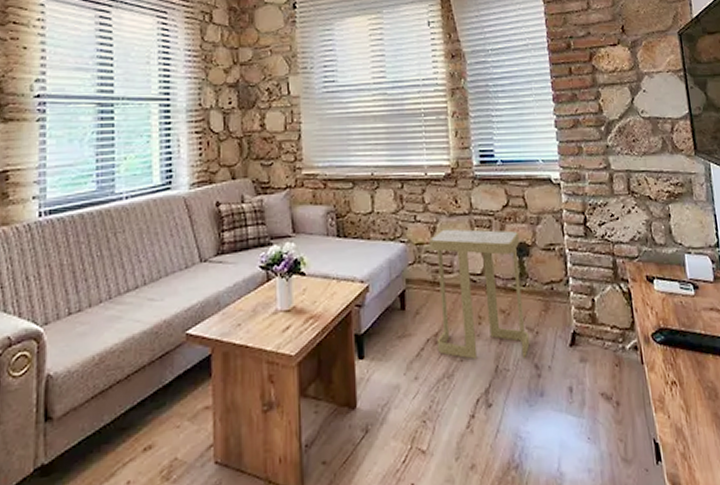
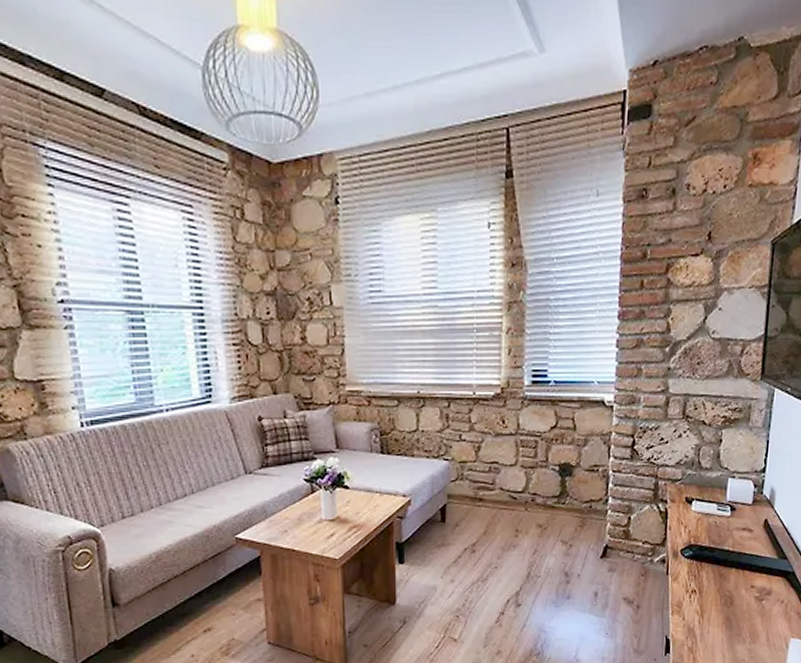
side table: present [429,228,530,359] -> none [473,448,565,567]

